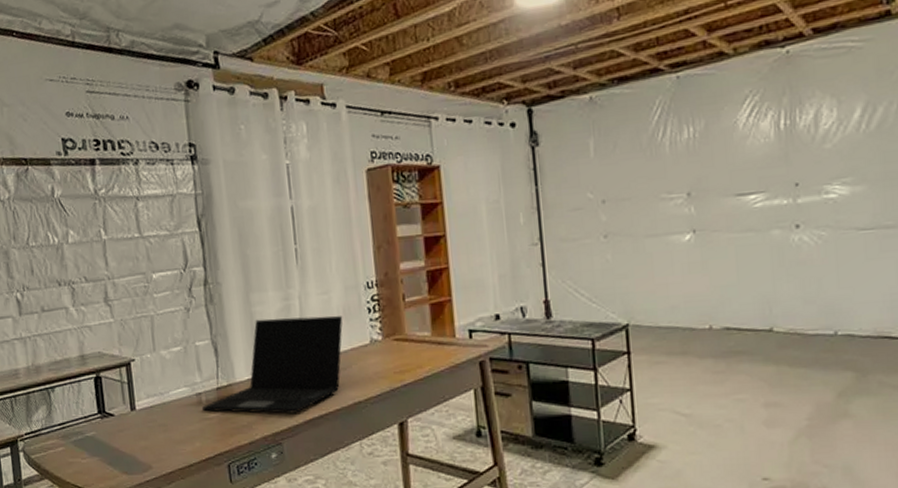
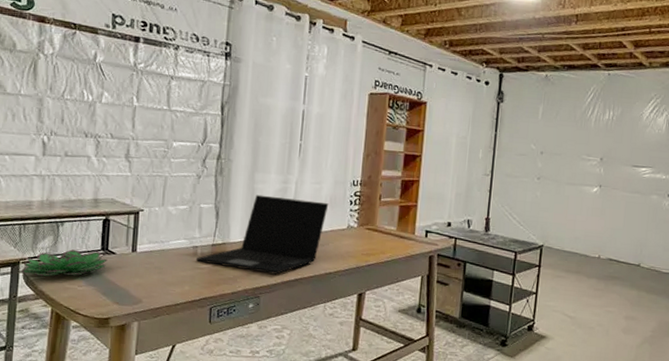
succulent plant: none [21,415,107,453] -> present [21,249,107,276]

